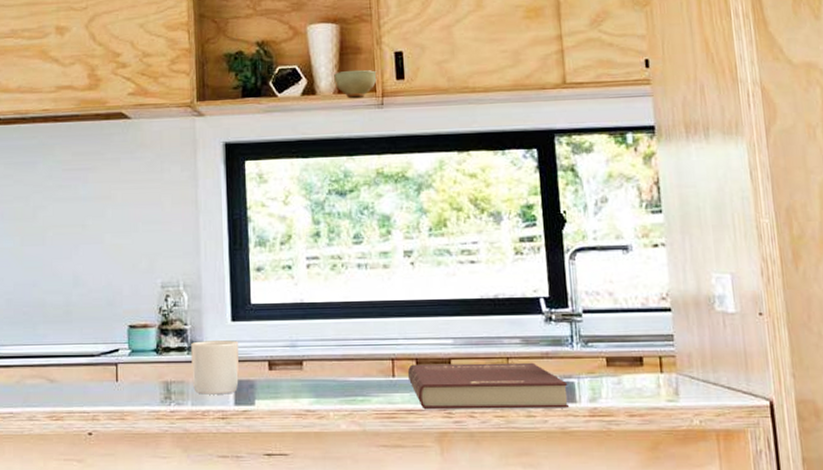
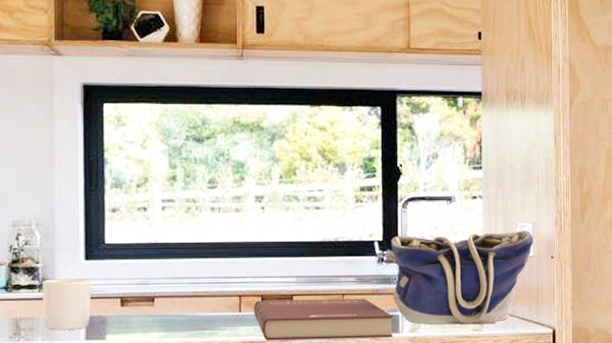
bowl: present [331,69,378,99] -> none [194,20,239,49]
tote bag: none [555,283,735,395] -> present [387,231,534,326]

